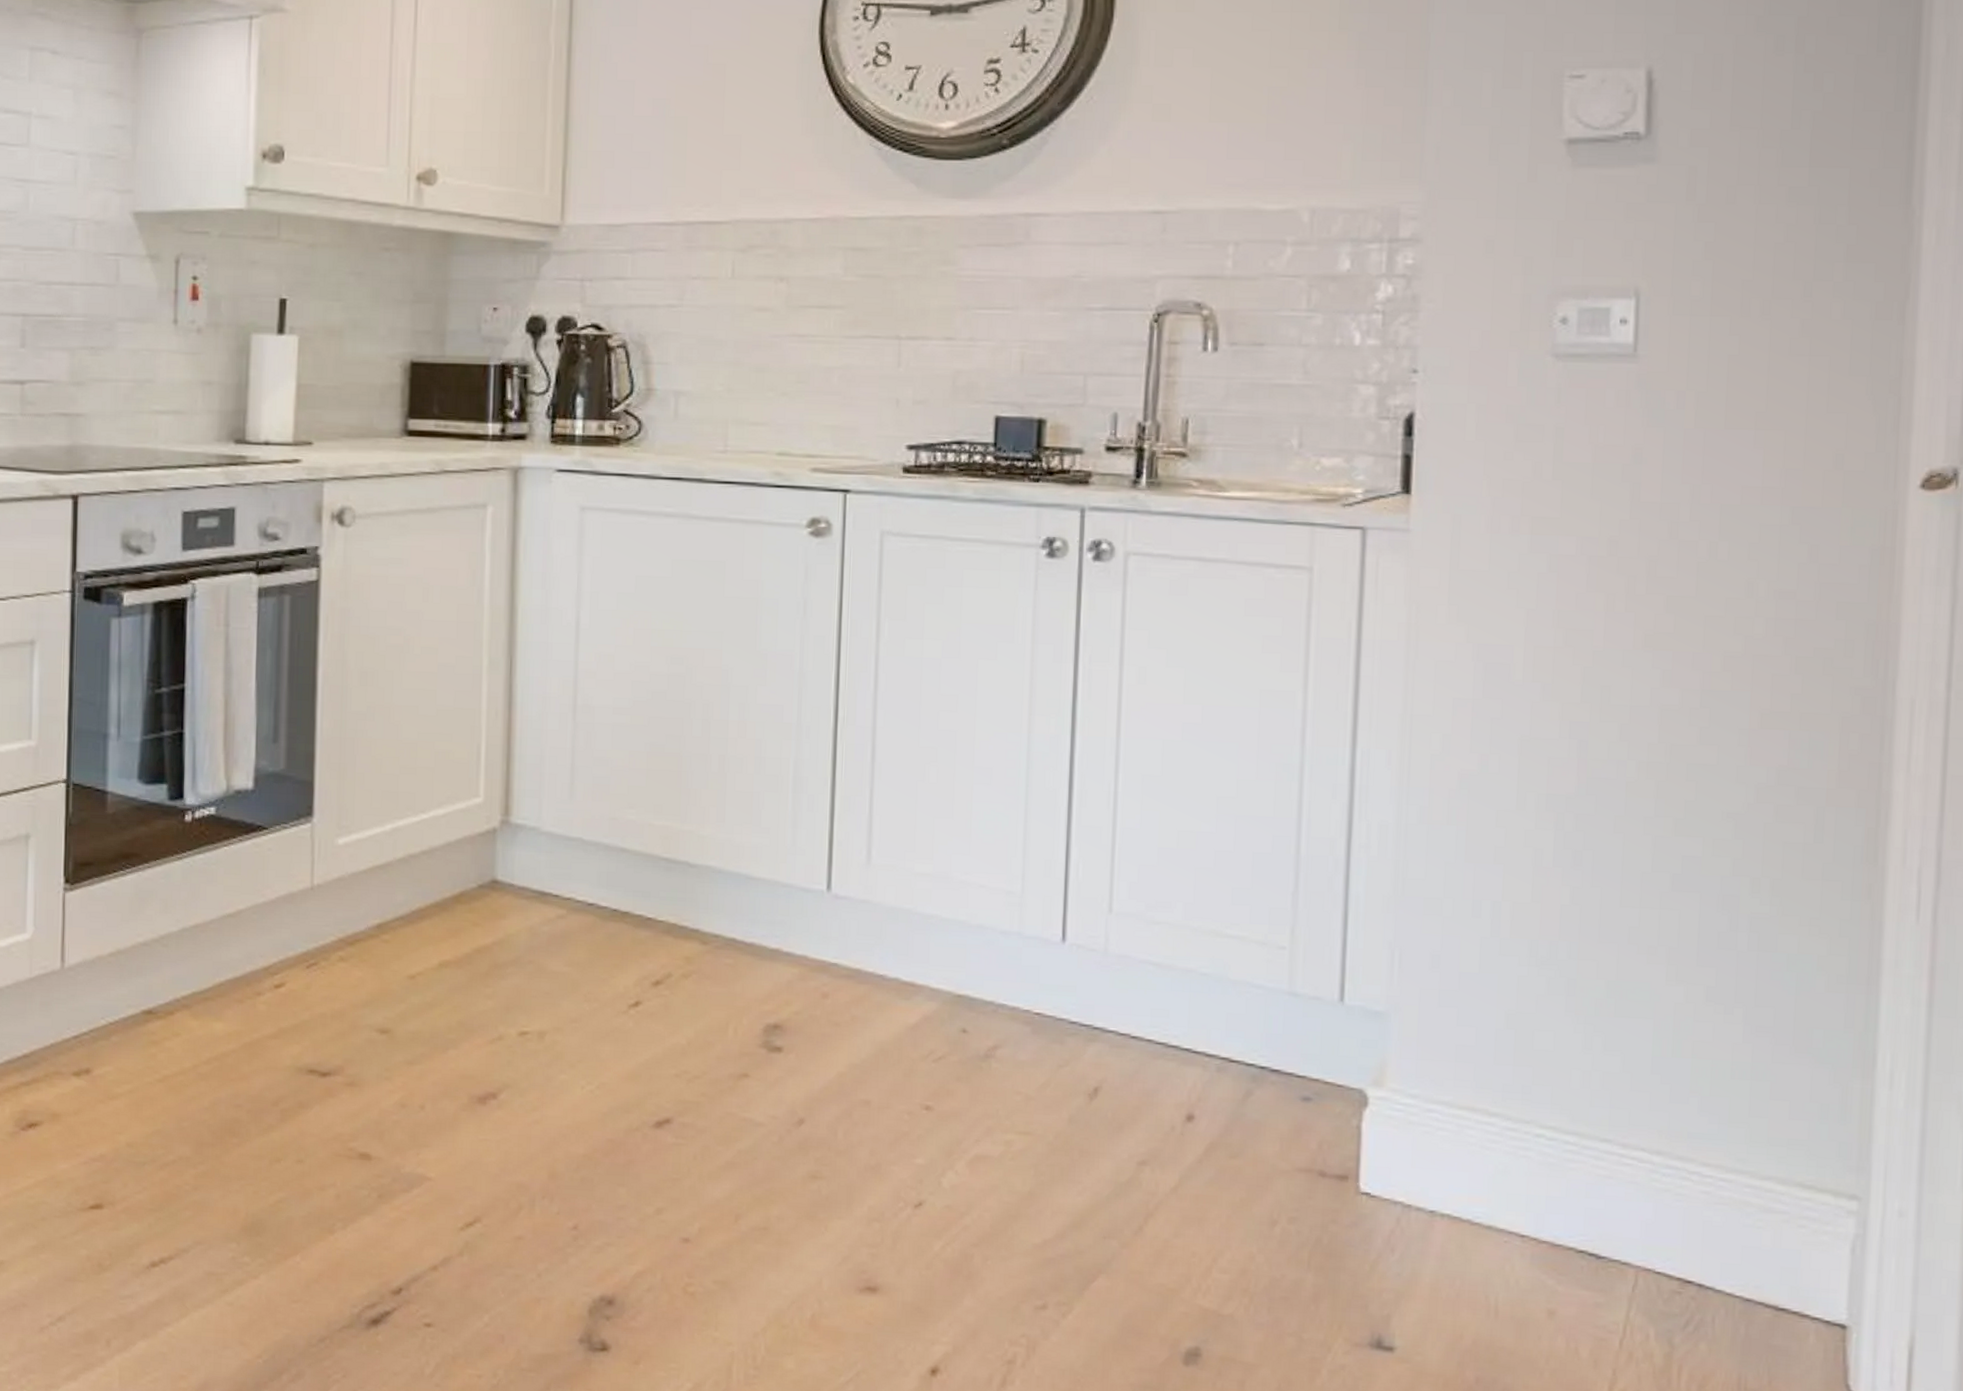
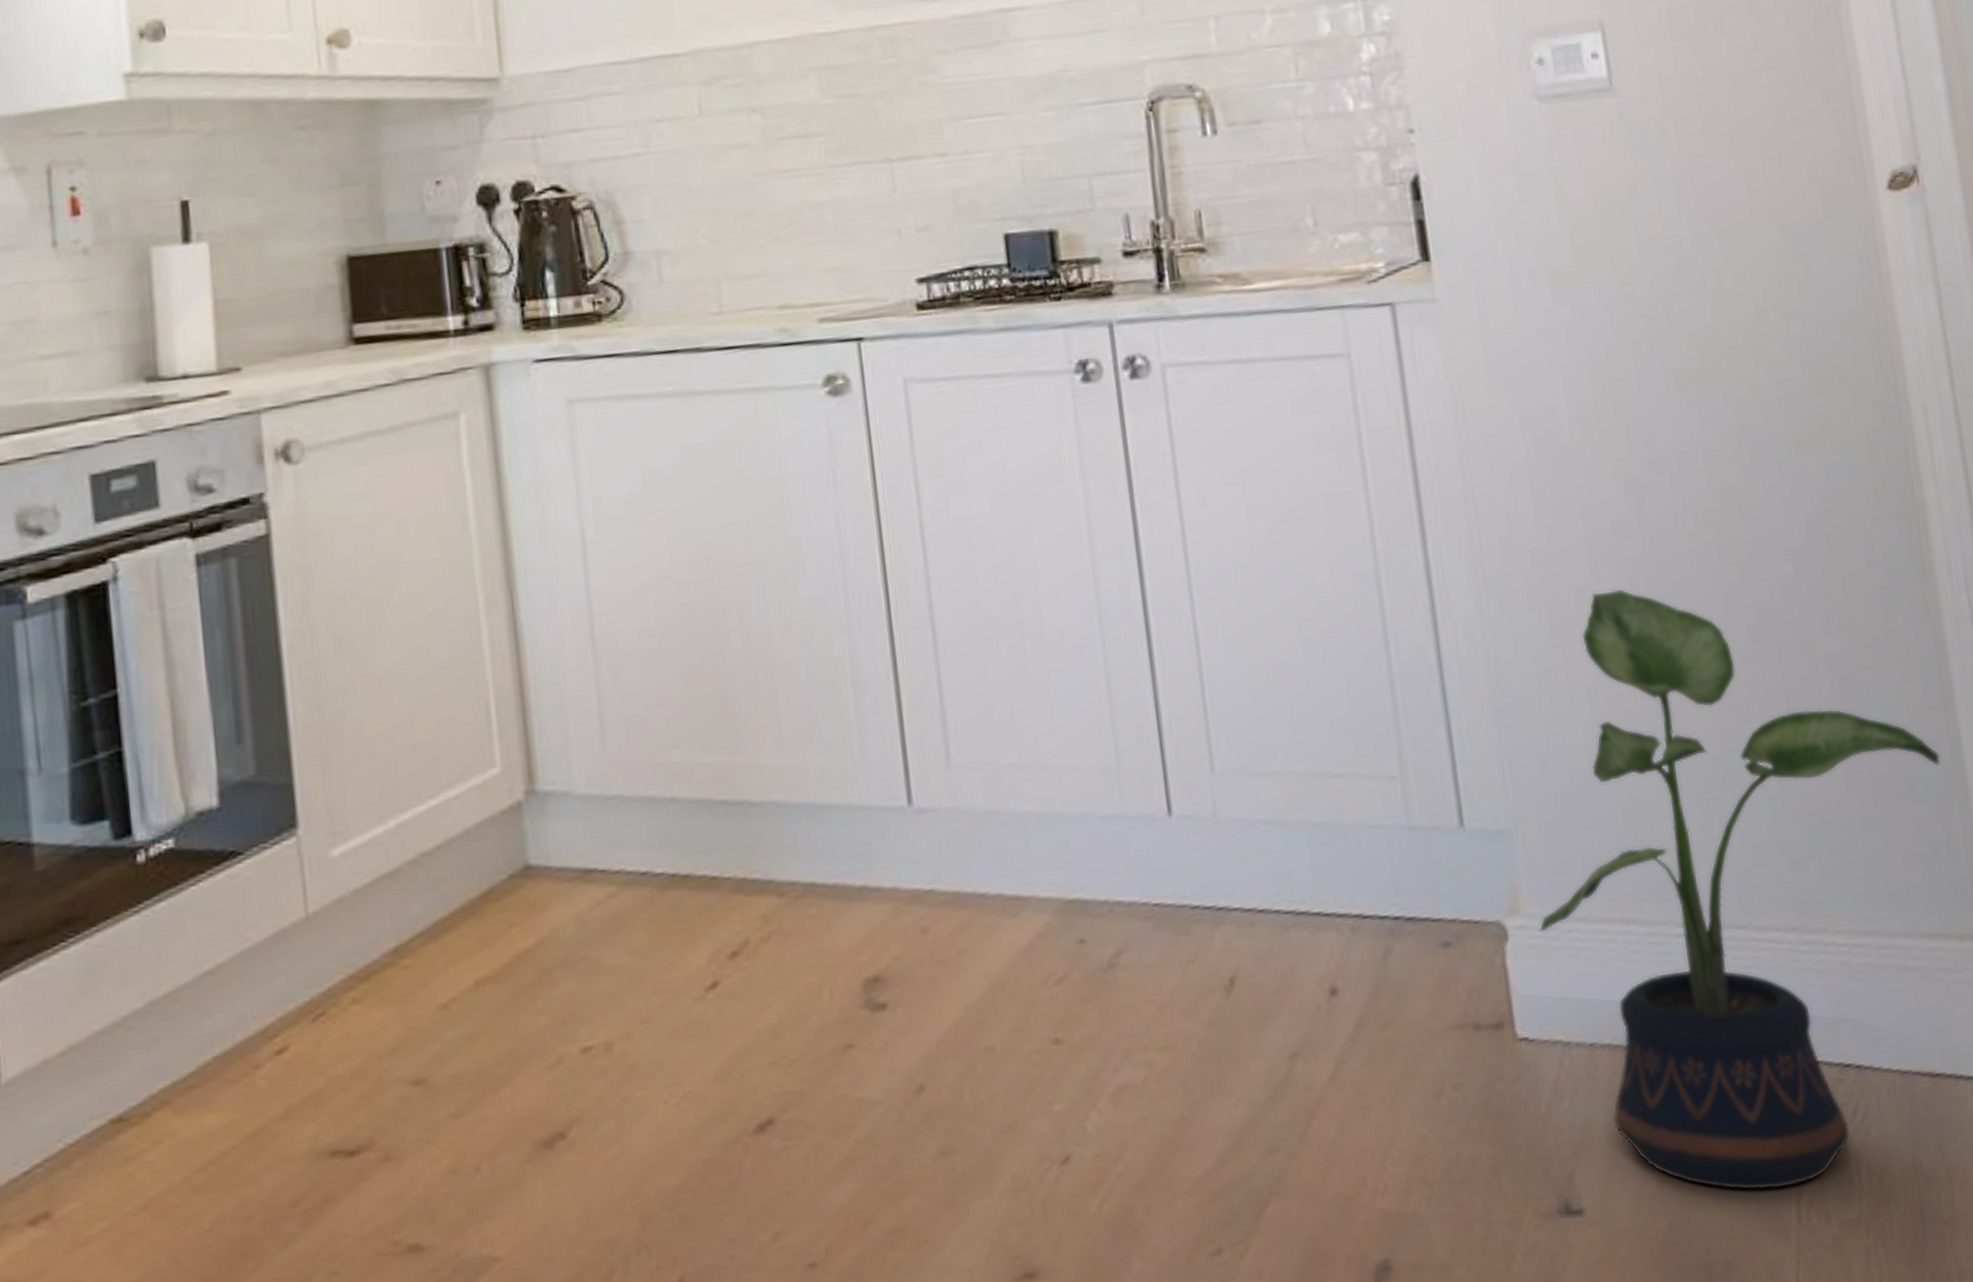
potted plant: none [1400,818,1853,1374] -> present [1539,588,1941,1191]

